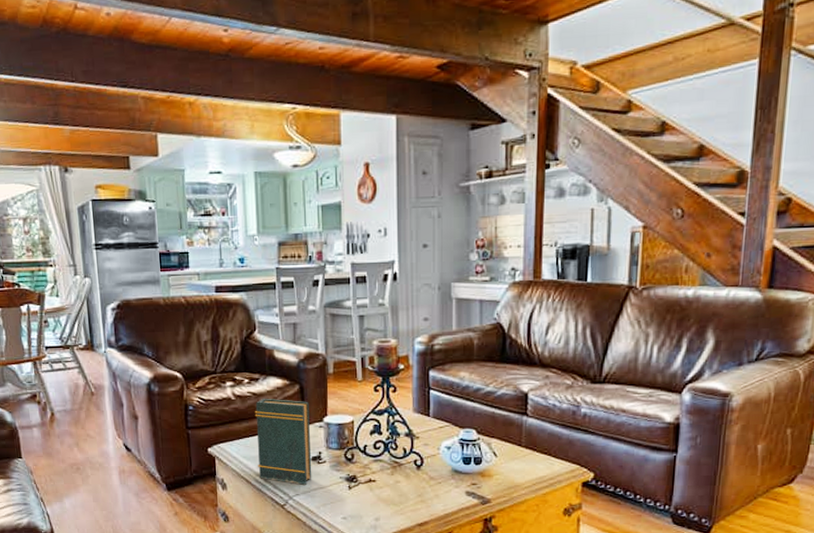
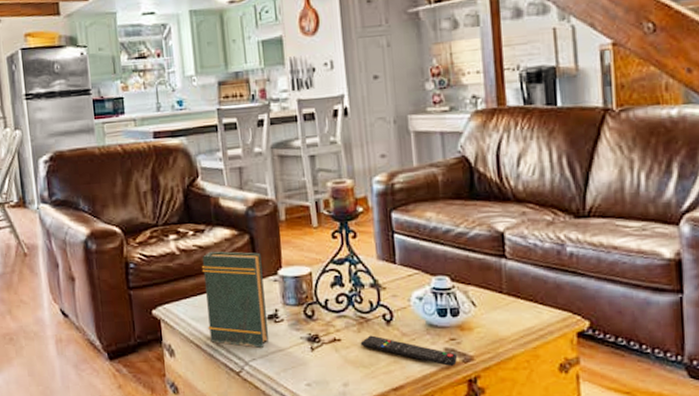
remote control: none [393,478,476,508] -> present [360,335,457,367]

